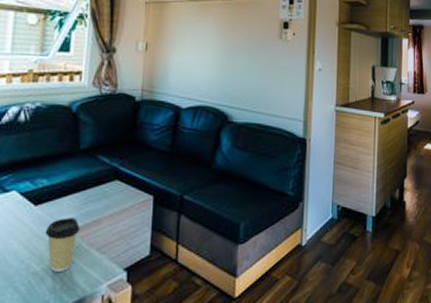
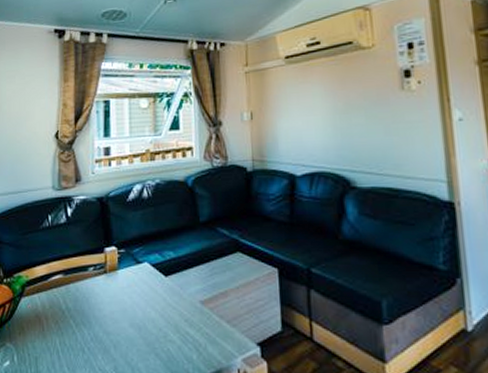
coffee cup: present [44,217,80,272] -> none [177,288,209,342]

